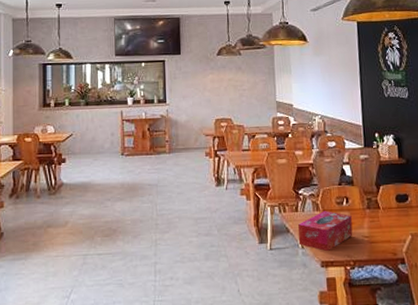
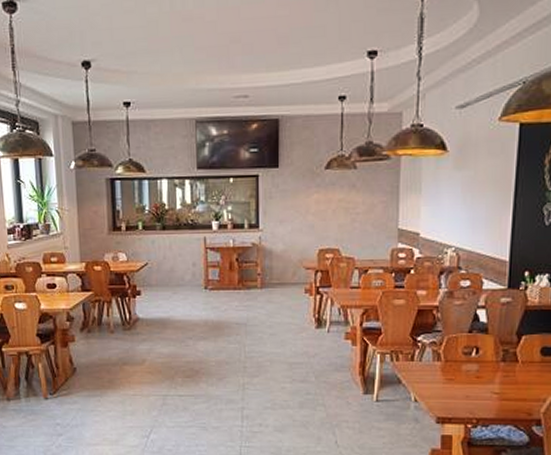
tissue box: present [297,211,353,252] -> none [411,362,481,407]

